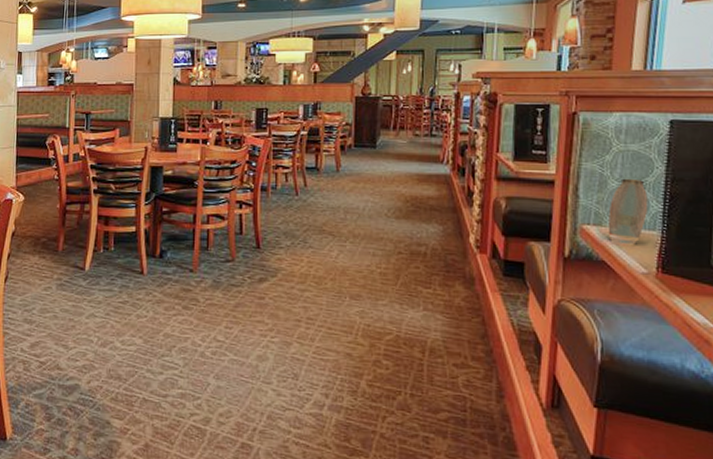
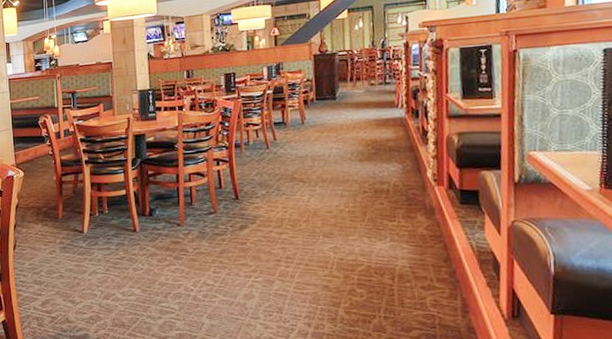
vase: present [607,178,649,246] -> none [552,105,589,168]

